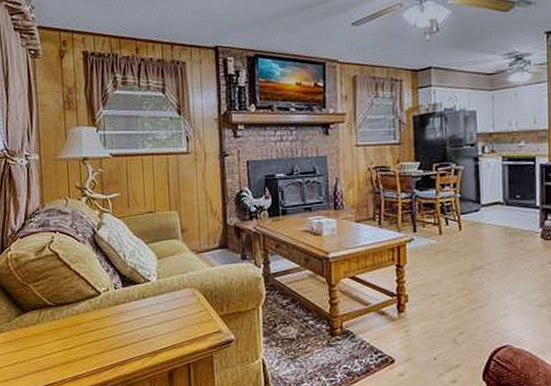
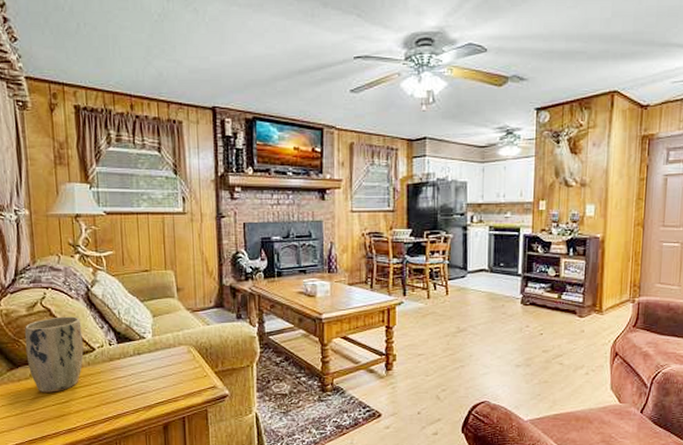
plant pot: none [32,260,90,338] -> present [24,316,84,393]

